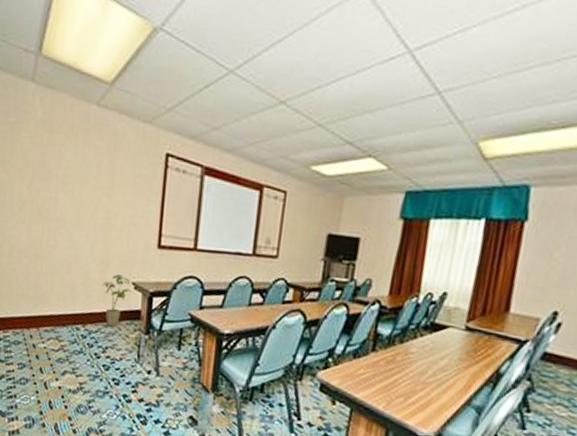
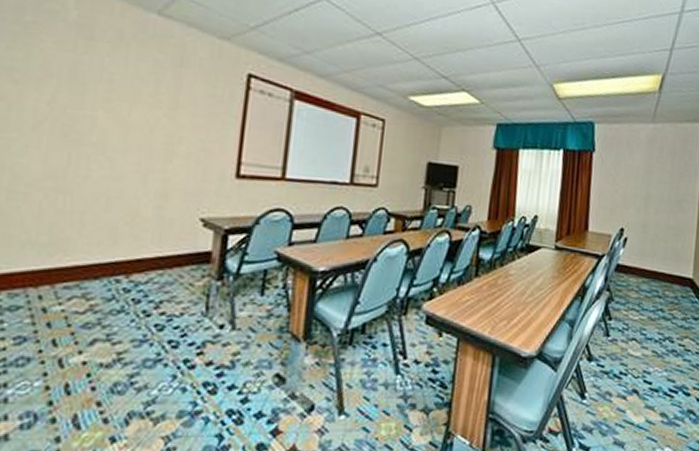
house plant: present [102,274,131,327] -> none [158,210,199,275]

